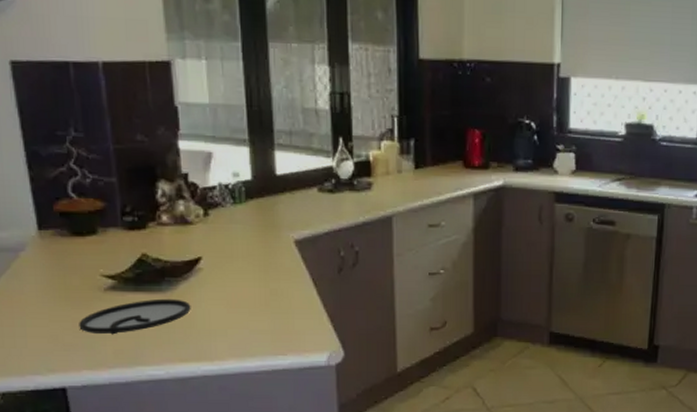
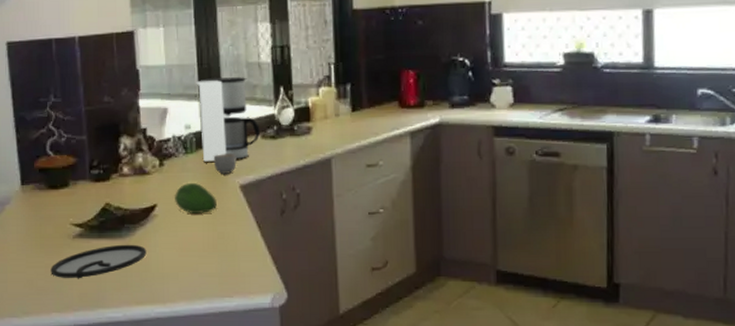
fruit: none [222,235,269,269] -> present [175,182,217,215]
coffee maker: none [245,122,316,214] -> present [196,77,260,162]
mug: none [265,206,291,228] -> present [213,154,237,174]

